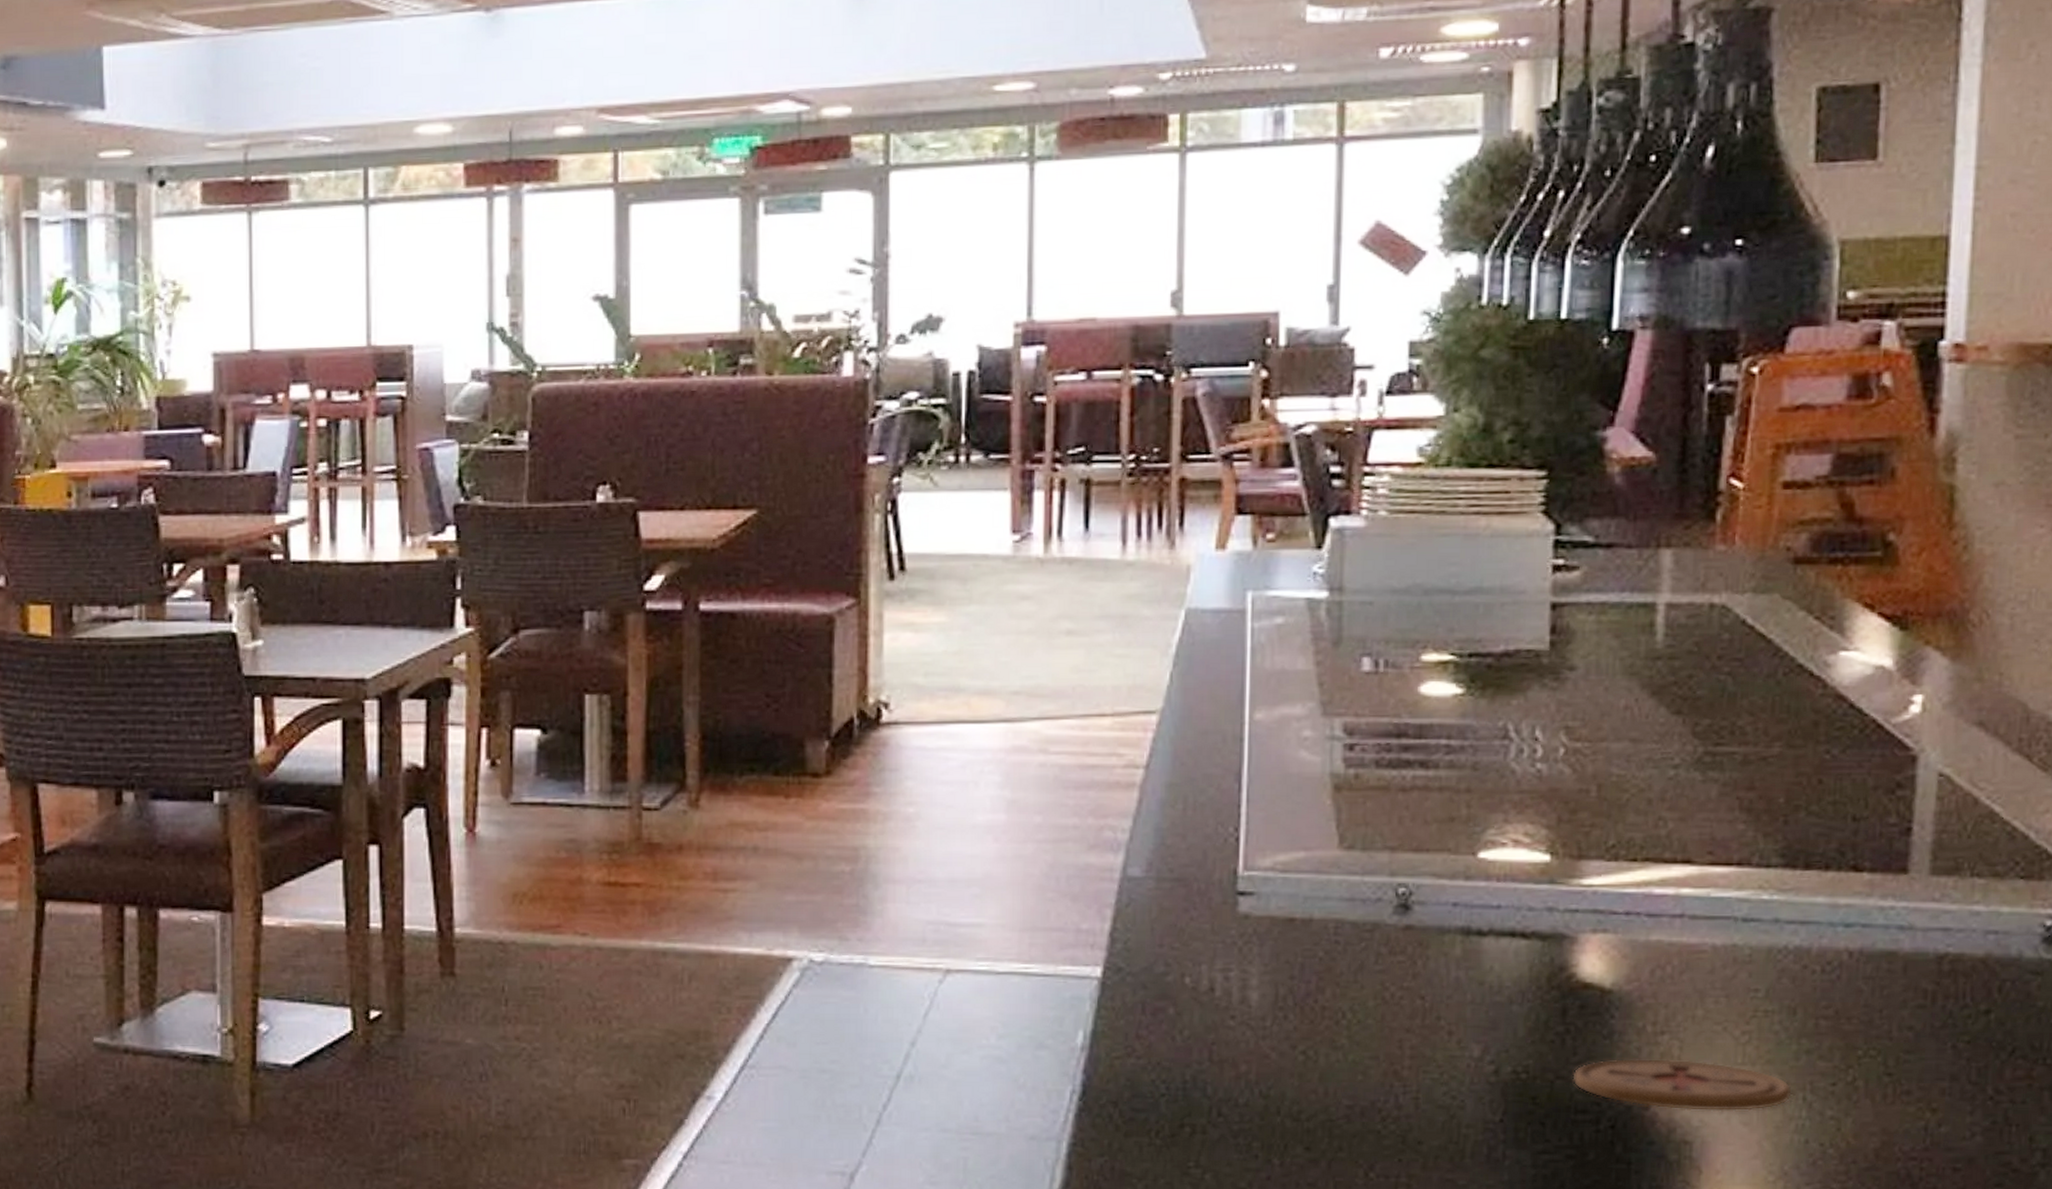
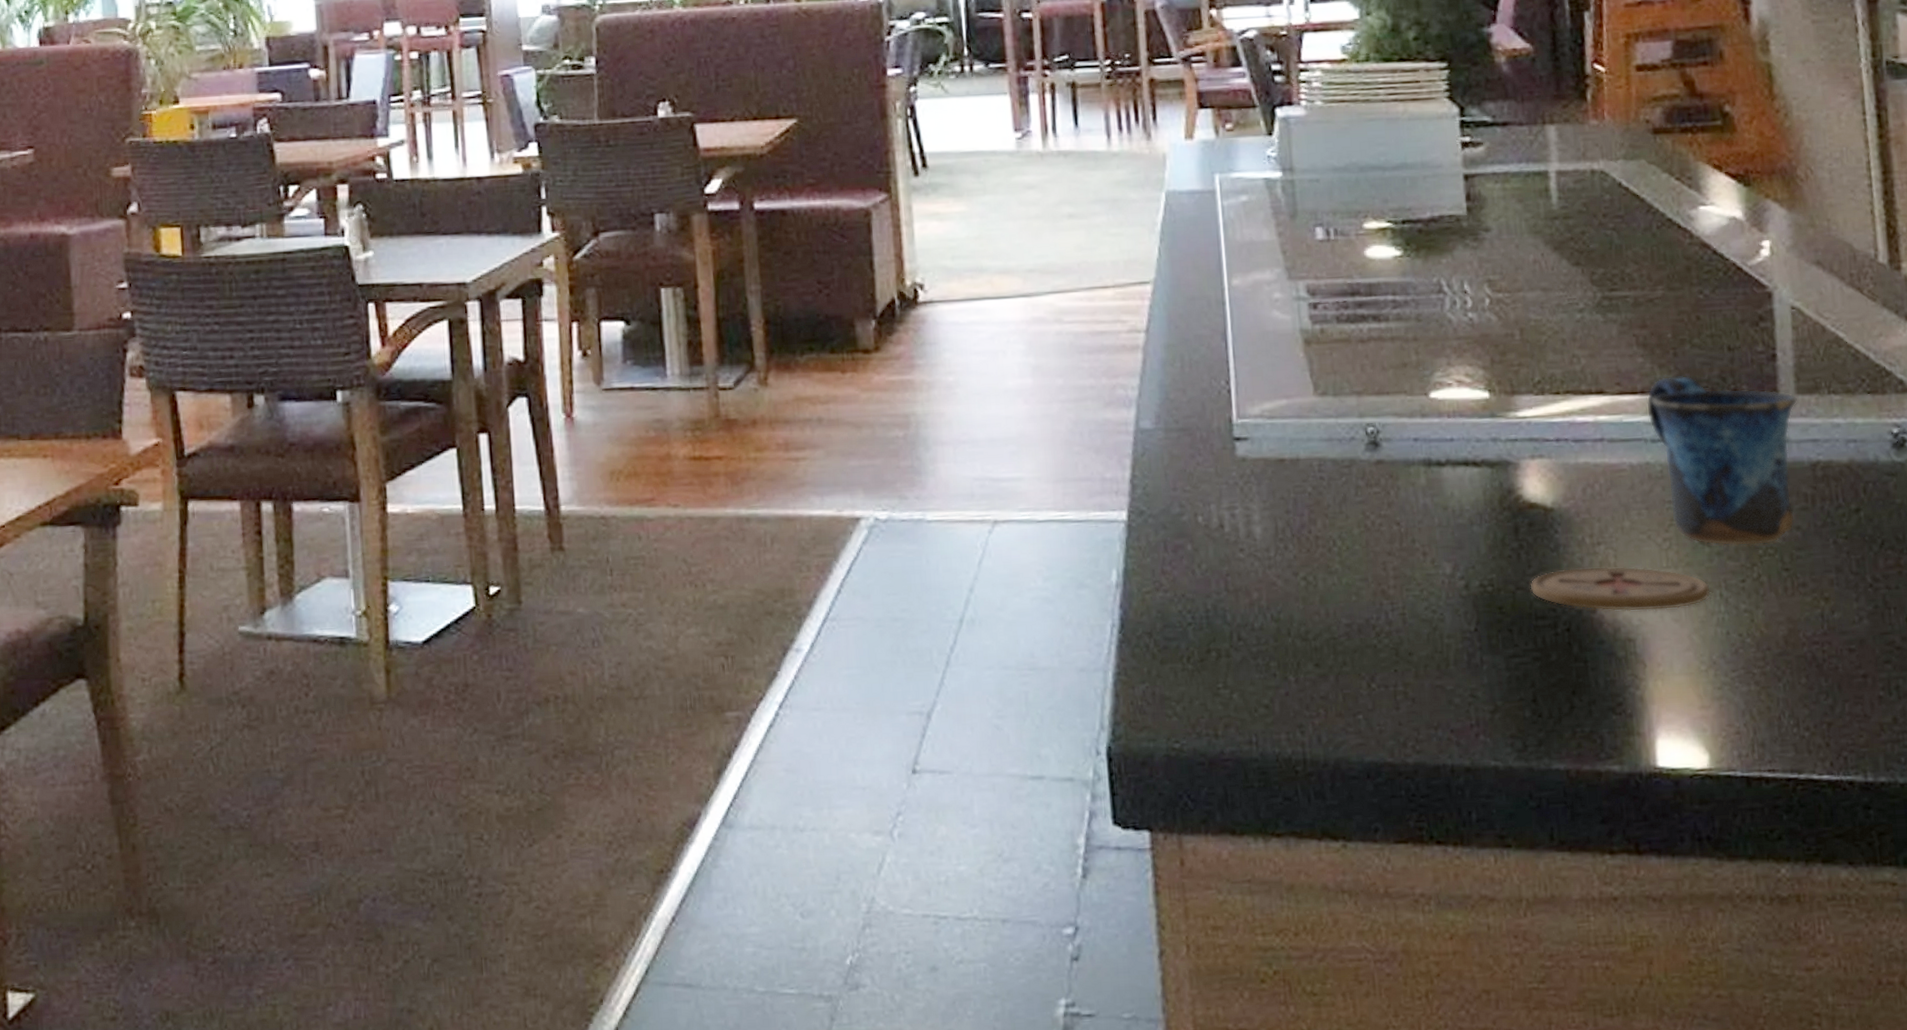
mug: none [1741,847,1932,1045] -> present [1646,376,1798,546]

